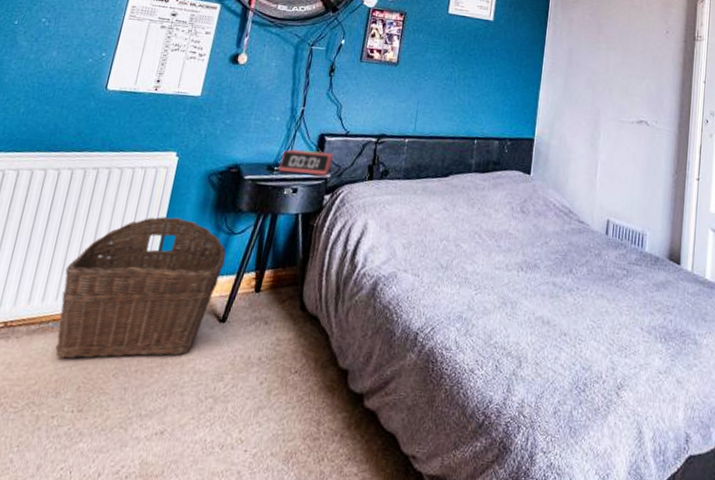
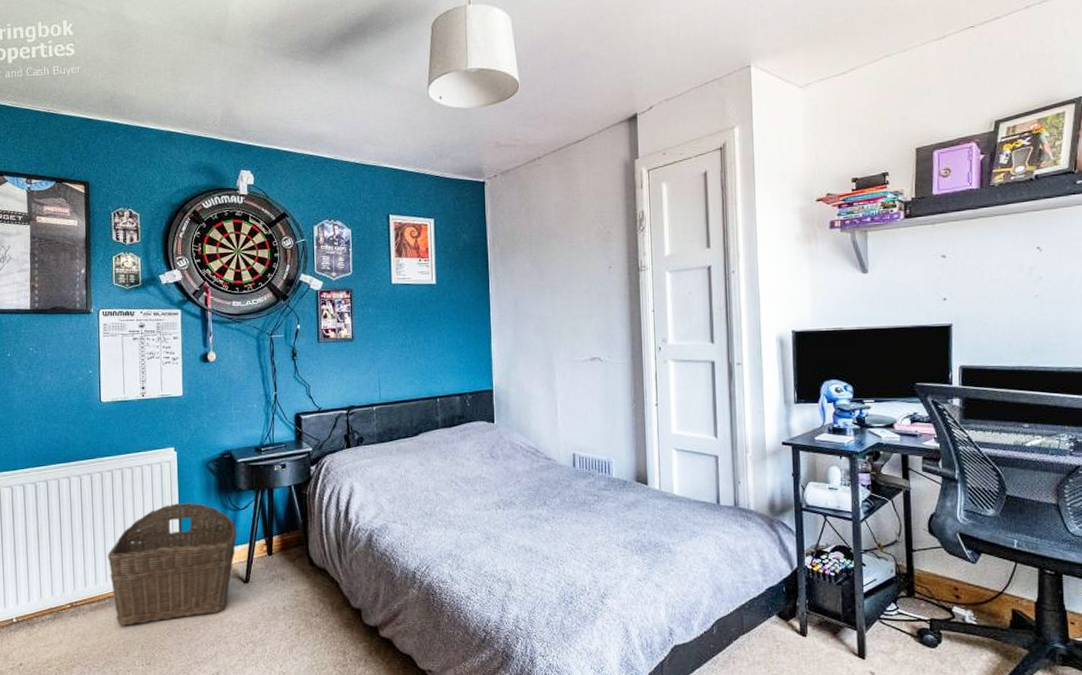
alarm clock: present [278,149,334,176] -> none [265,429,311,452]

